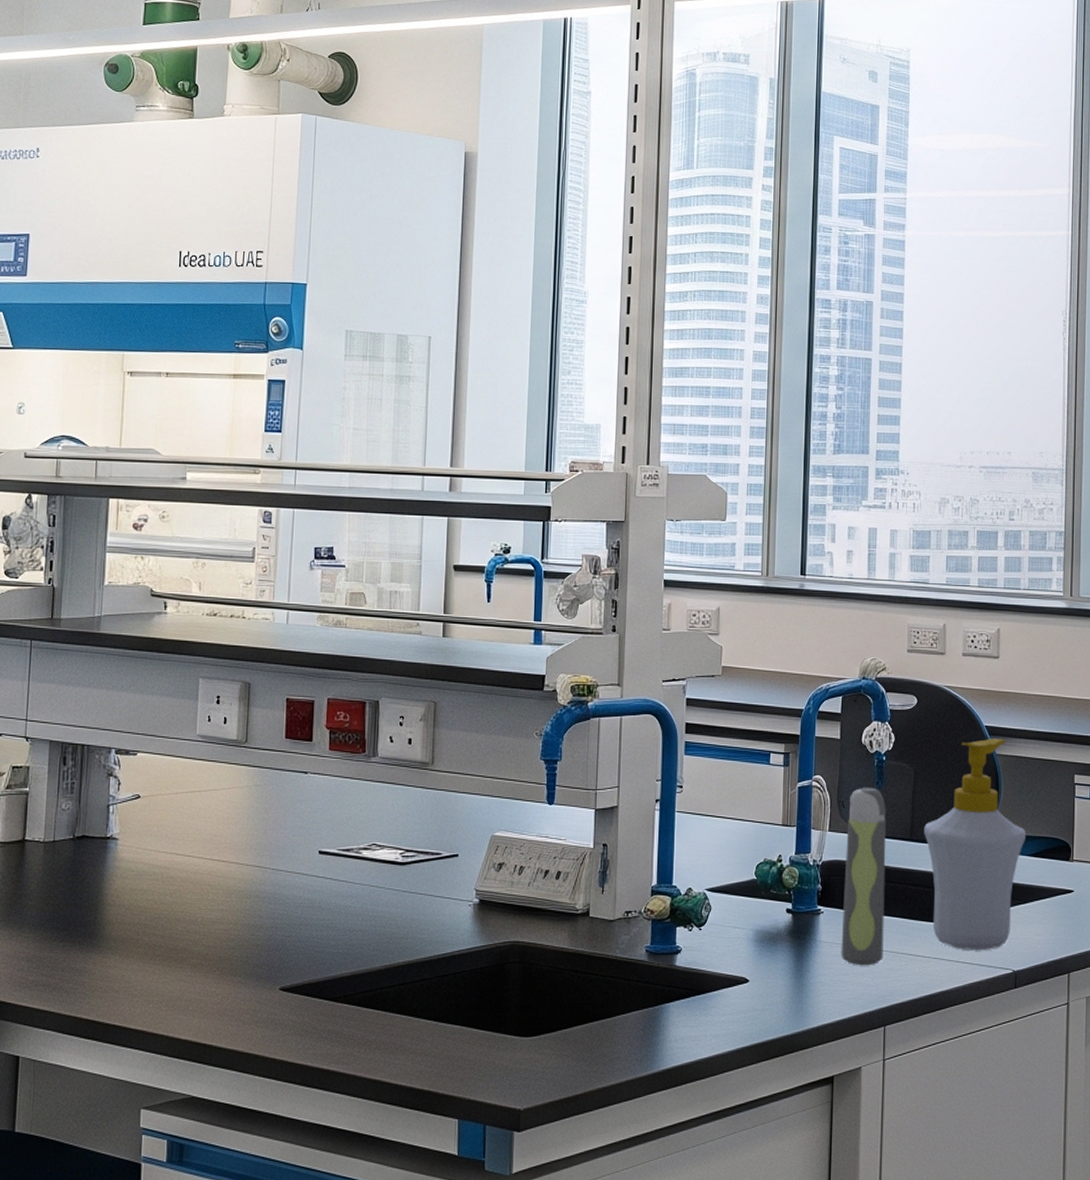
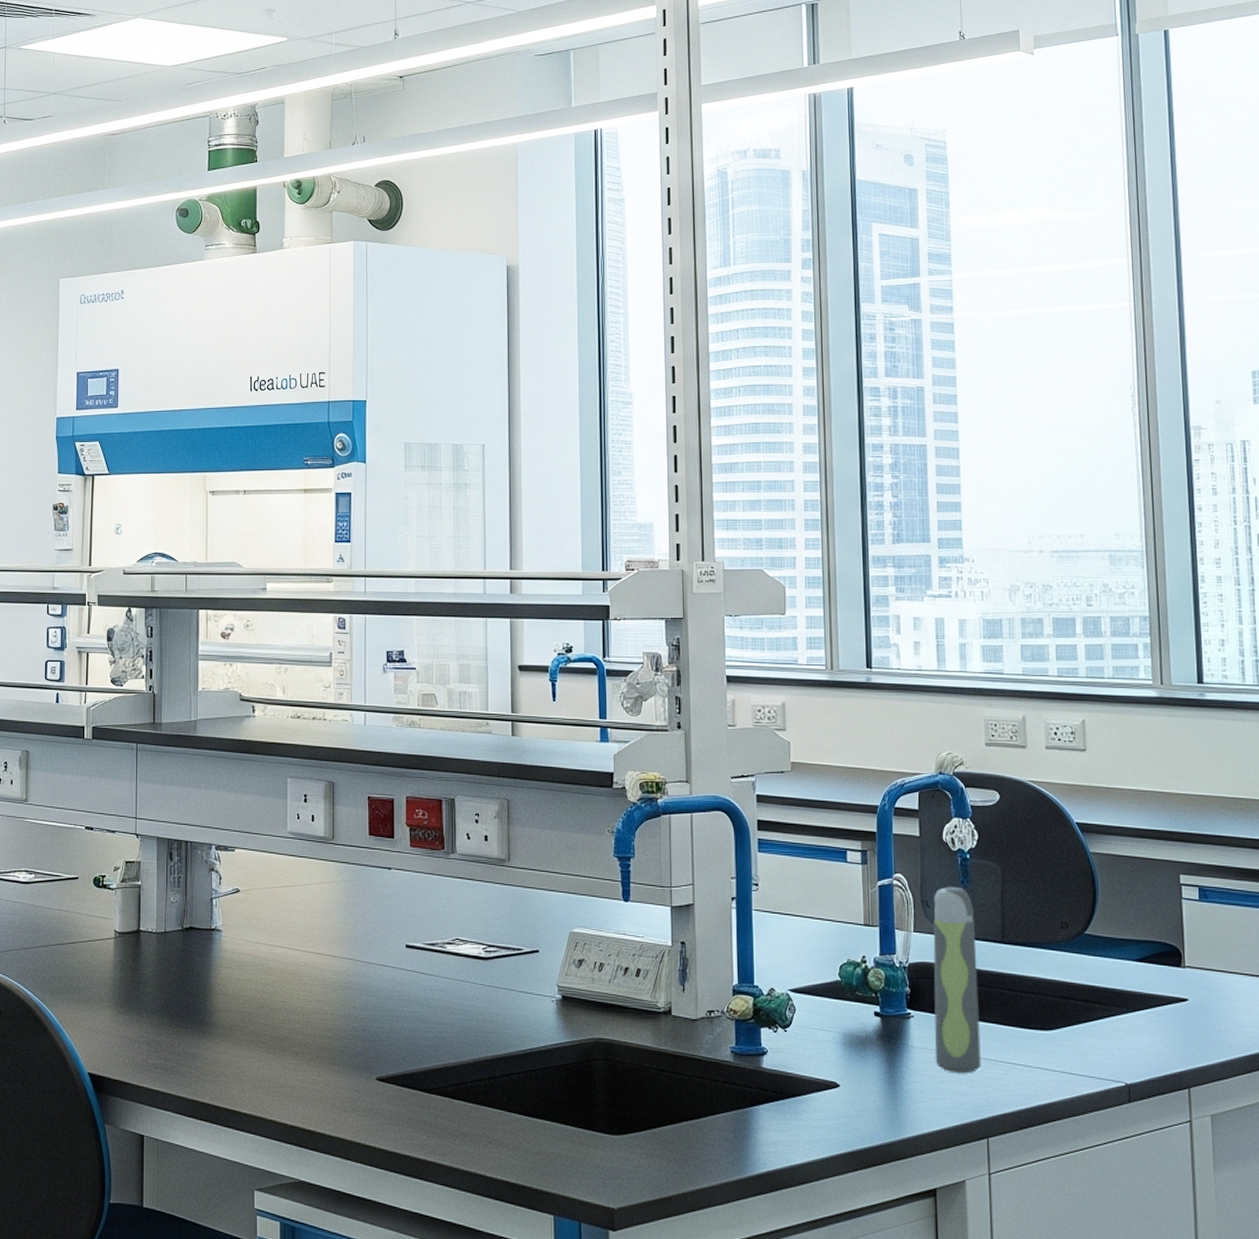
soap bottle: present [924,738,1027,950] -> none [1016,835,1131,1061]

